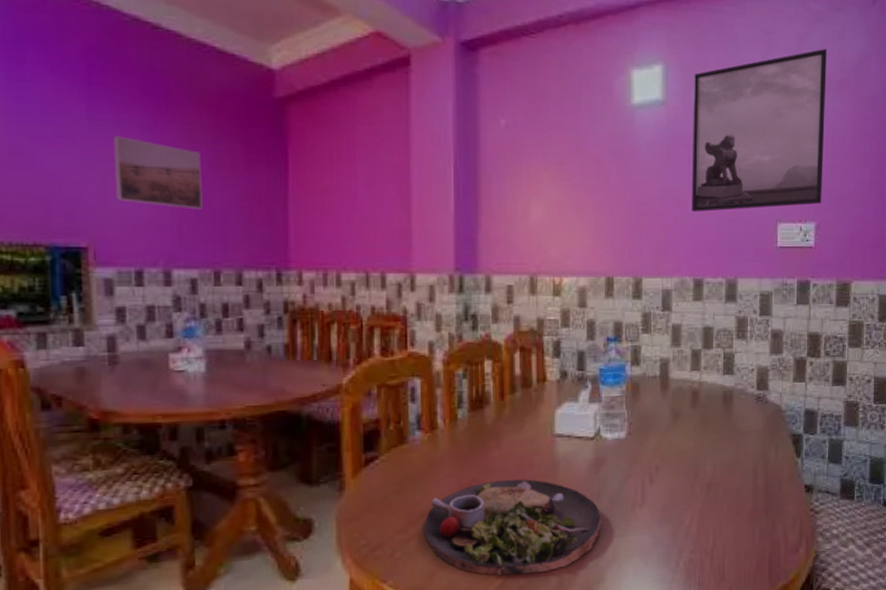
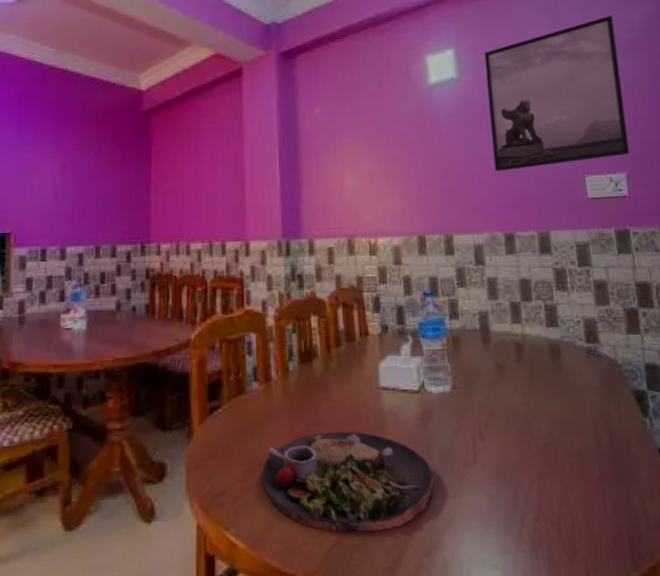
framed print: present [112,135,203,209] -> none [32,149,90,200]

